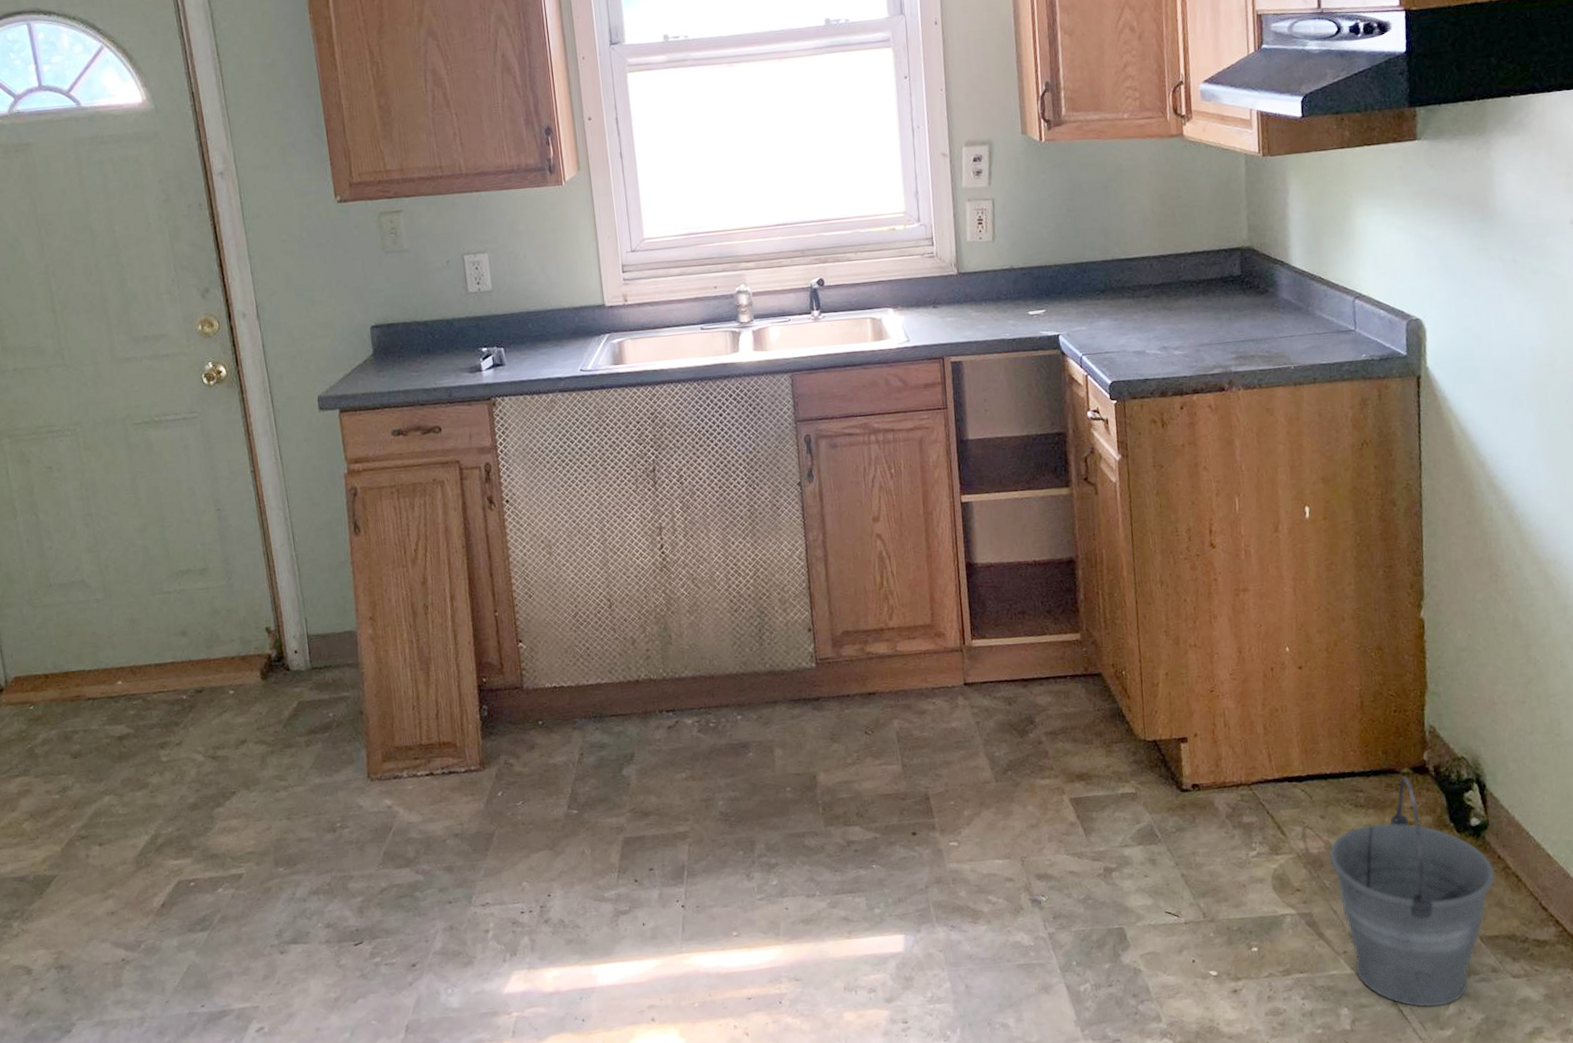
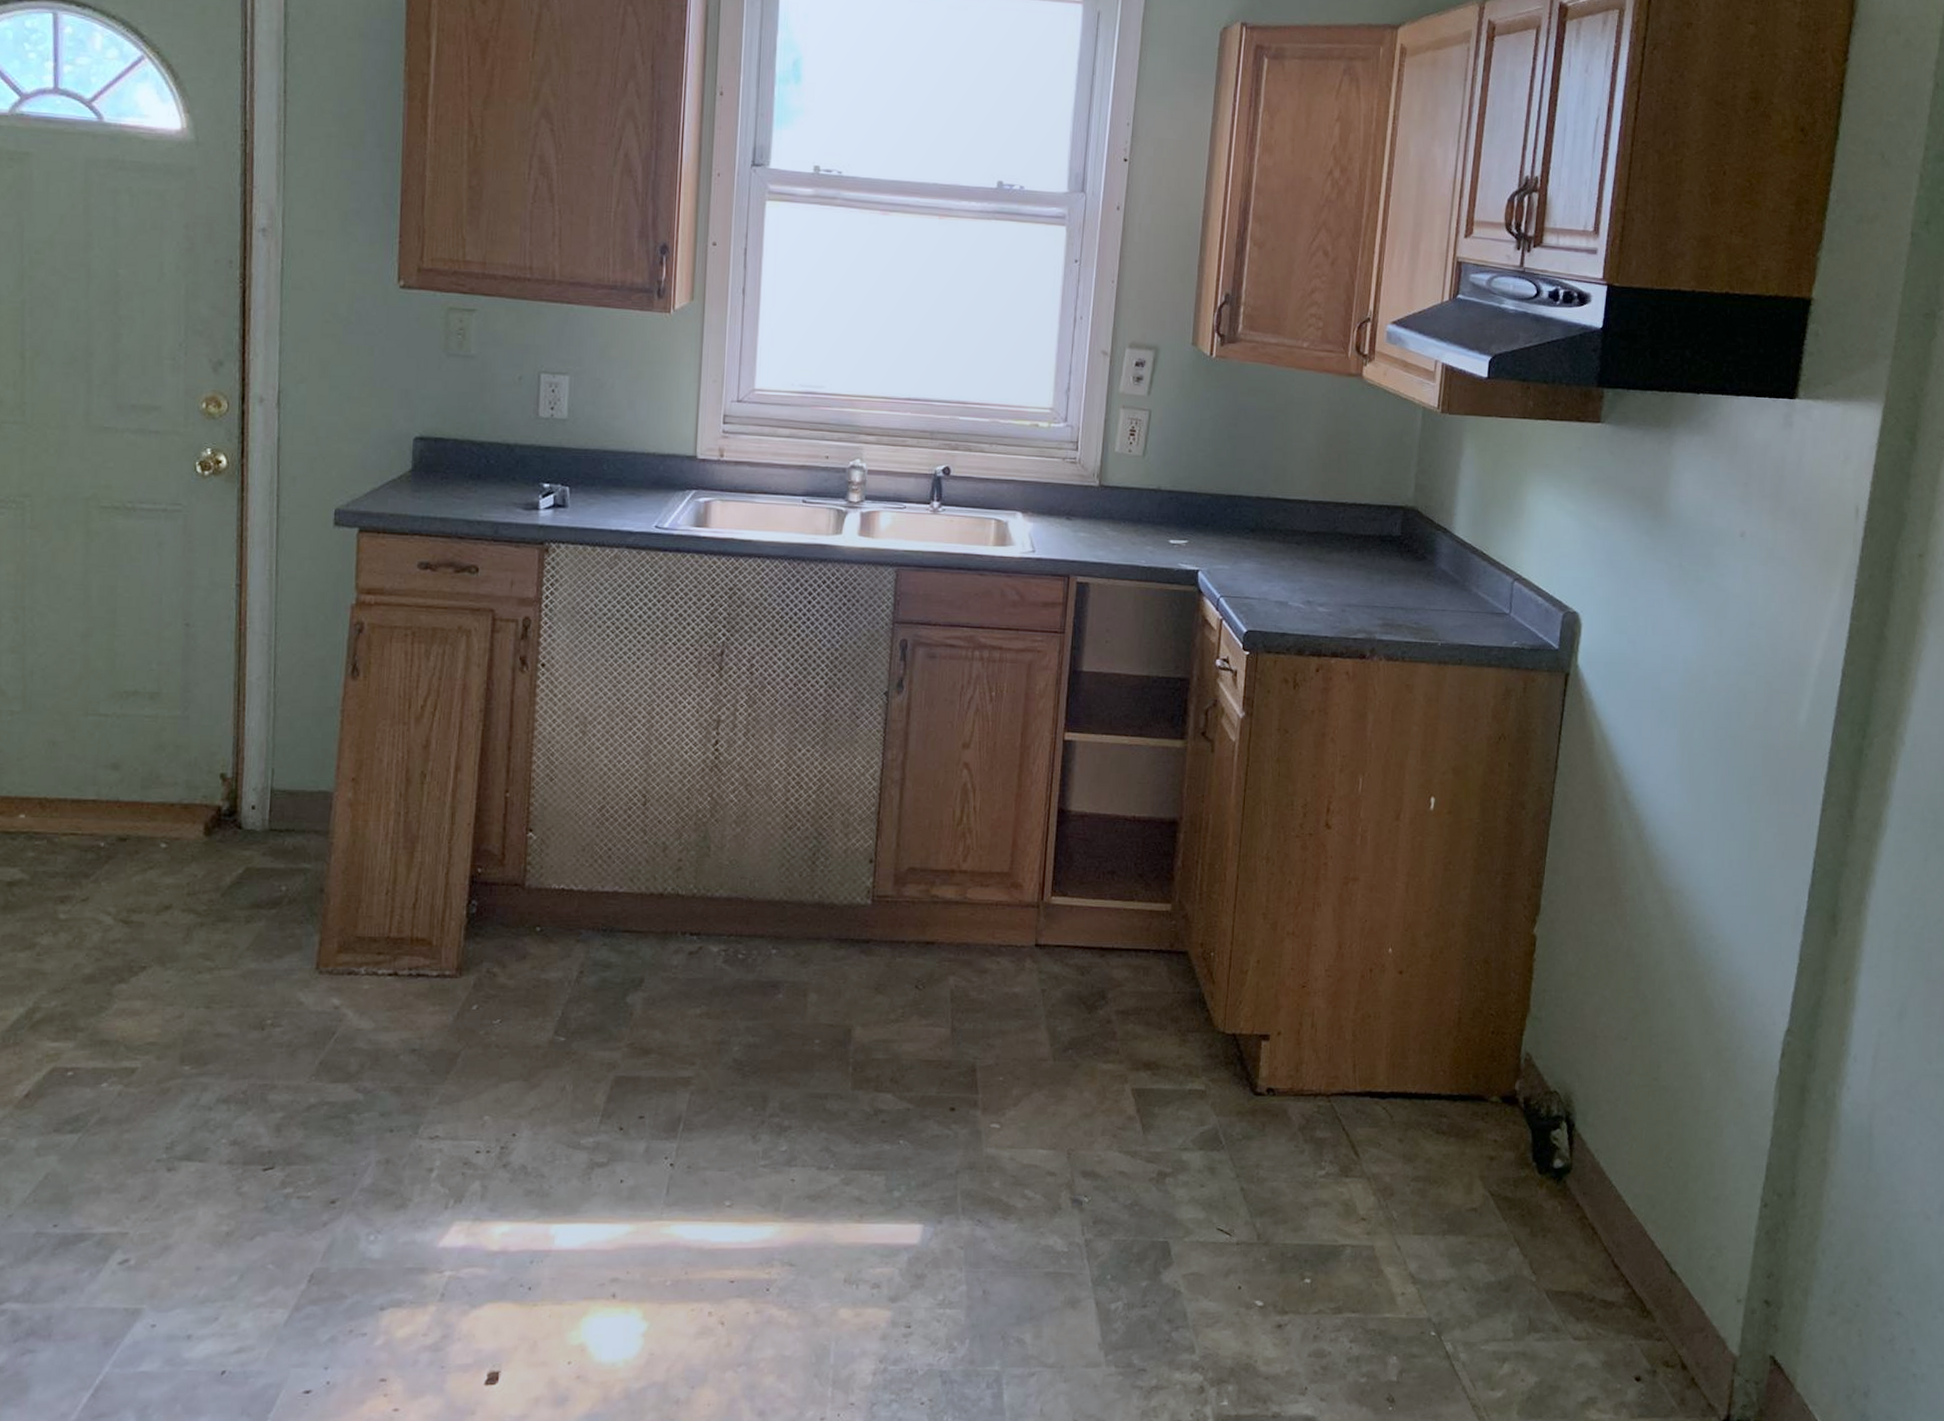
bucket: present [1329,776,1495,1008] -> none [1402,1105,1571,1364]

